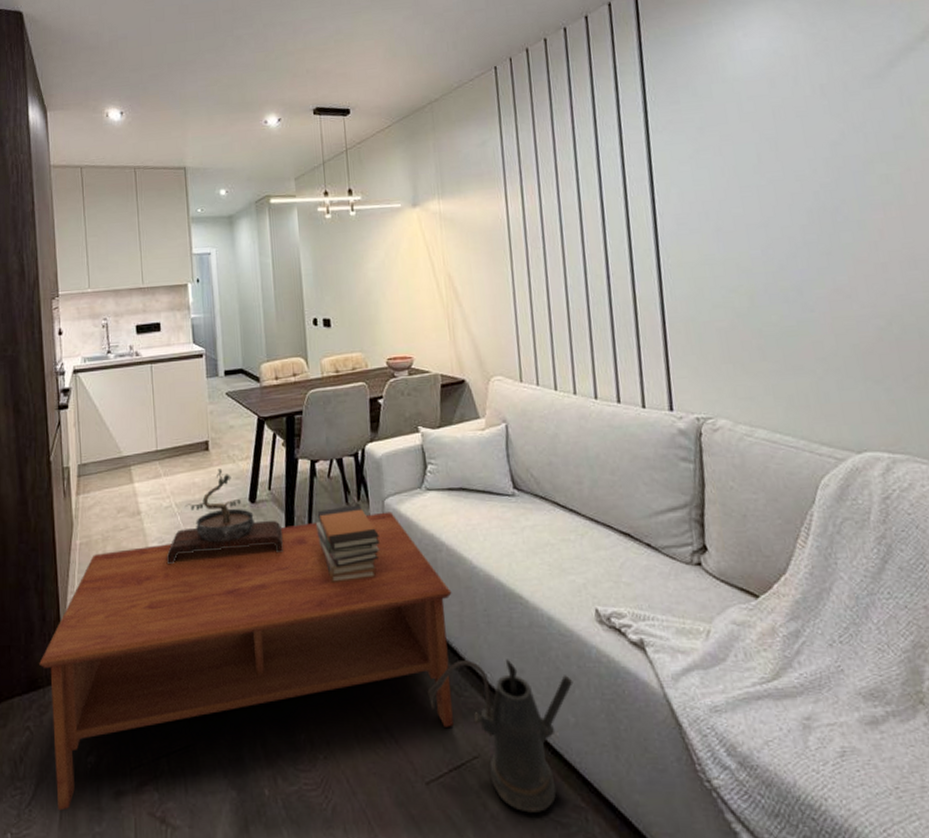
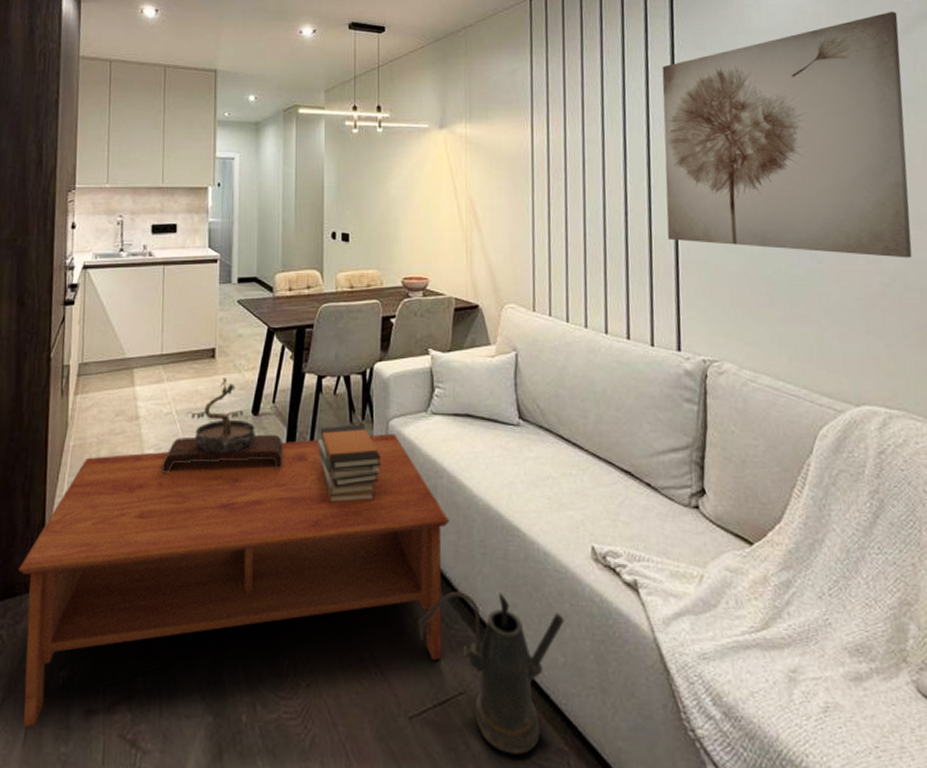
wall art: none [635,45,909,301] -> present [662,11,912,258]

